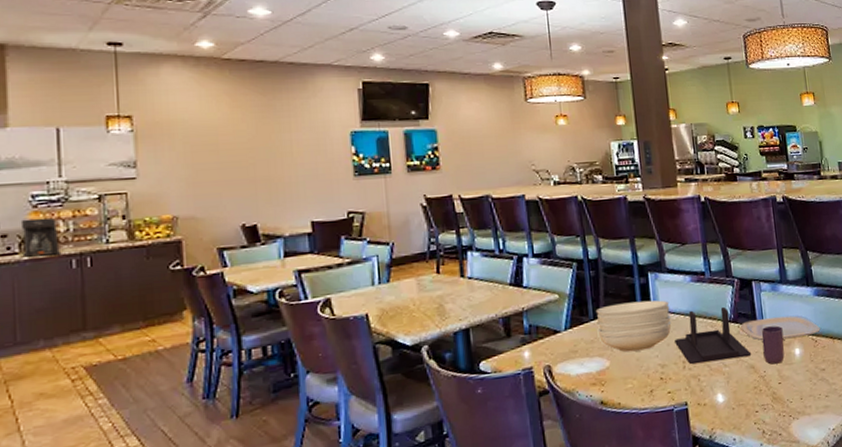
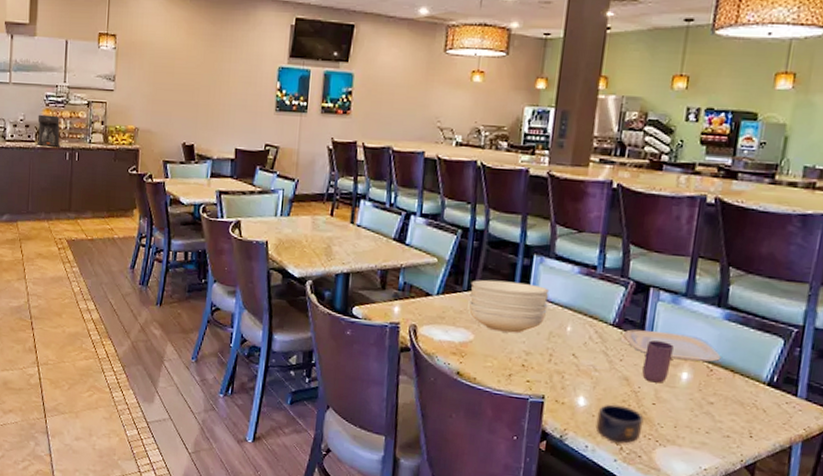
napkin holder: present [675,306,751,364] -> none [546,304,628,366]
mug: none [736,392,776,428] -> present [595,404,644,444]

